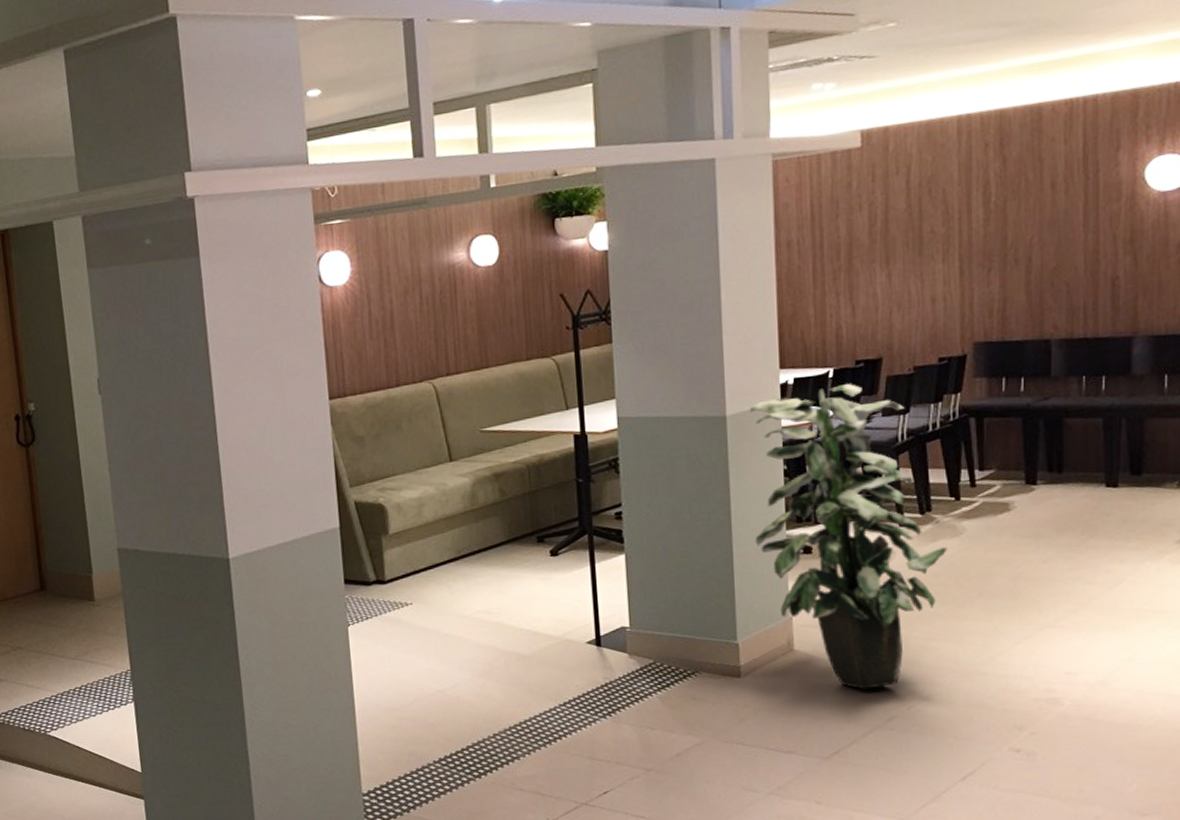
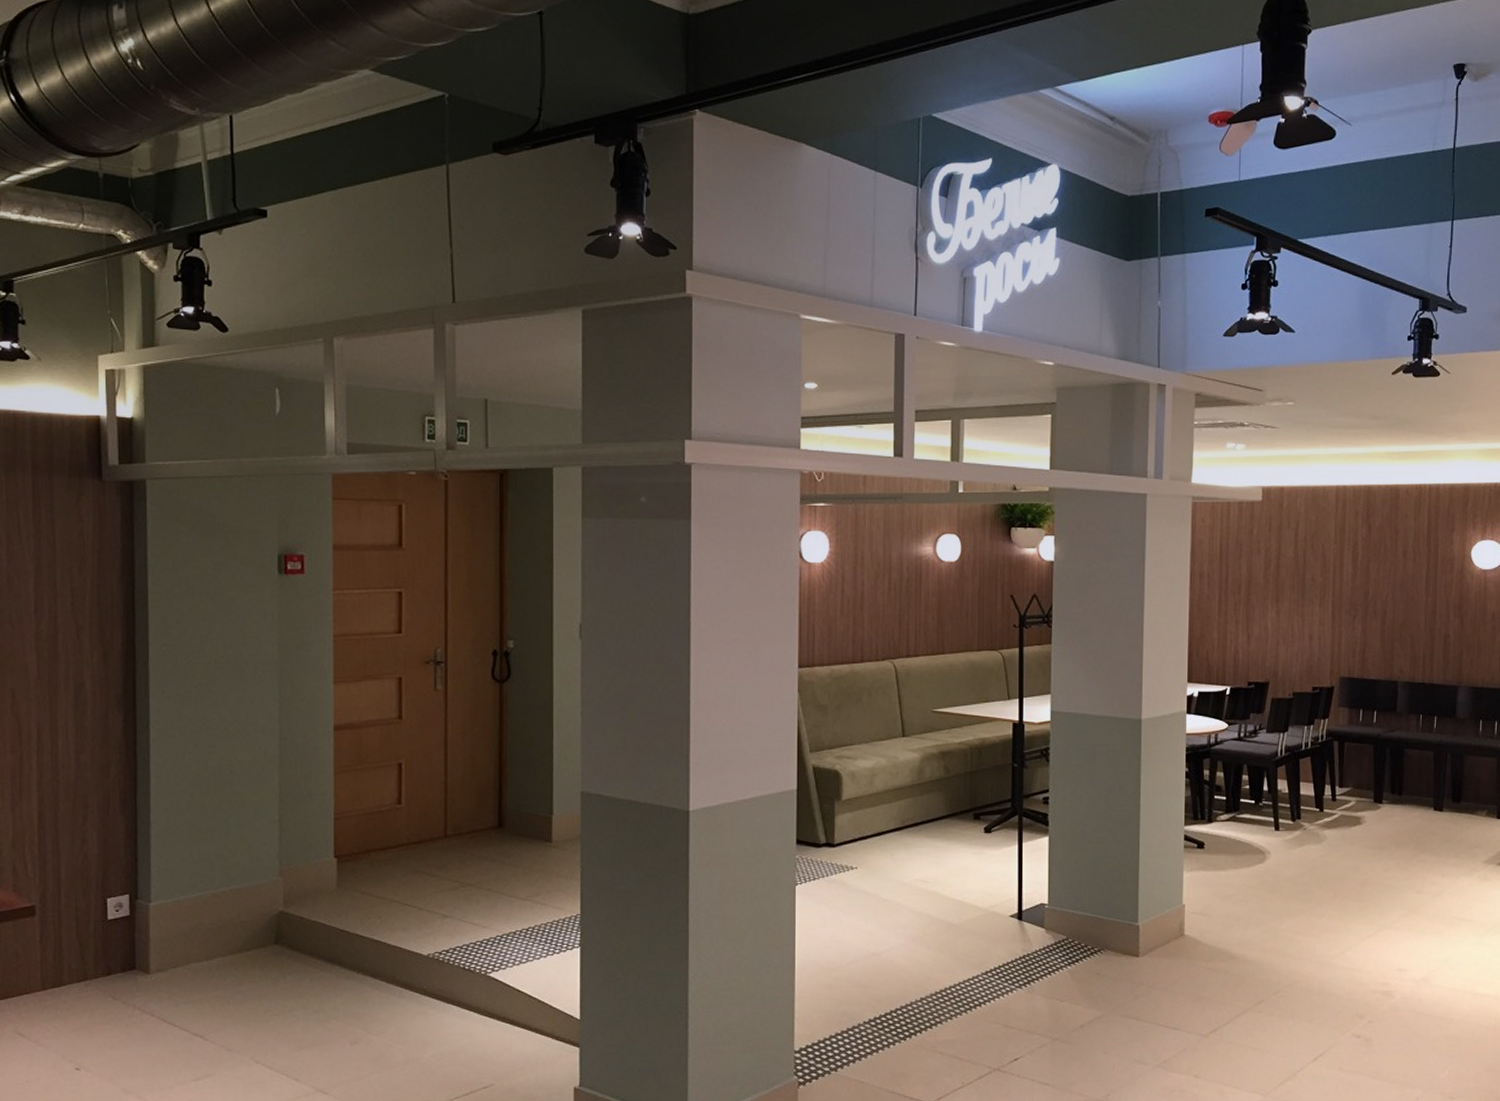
indoor plant: present [750,383,948,690] -> none [1158,701,1312,974]

